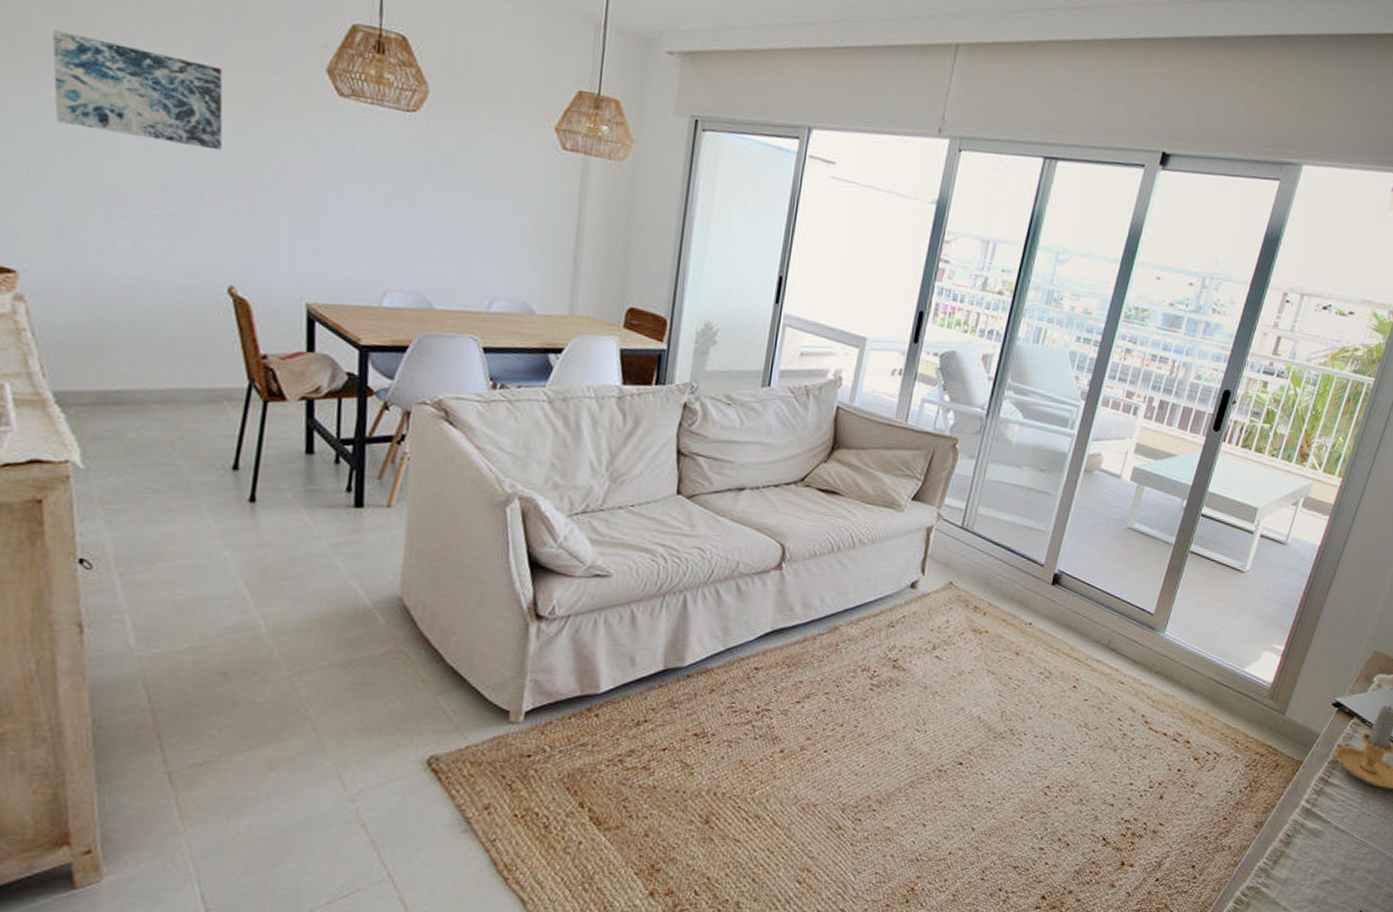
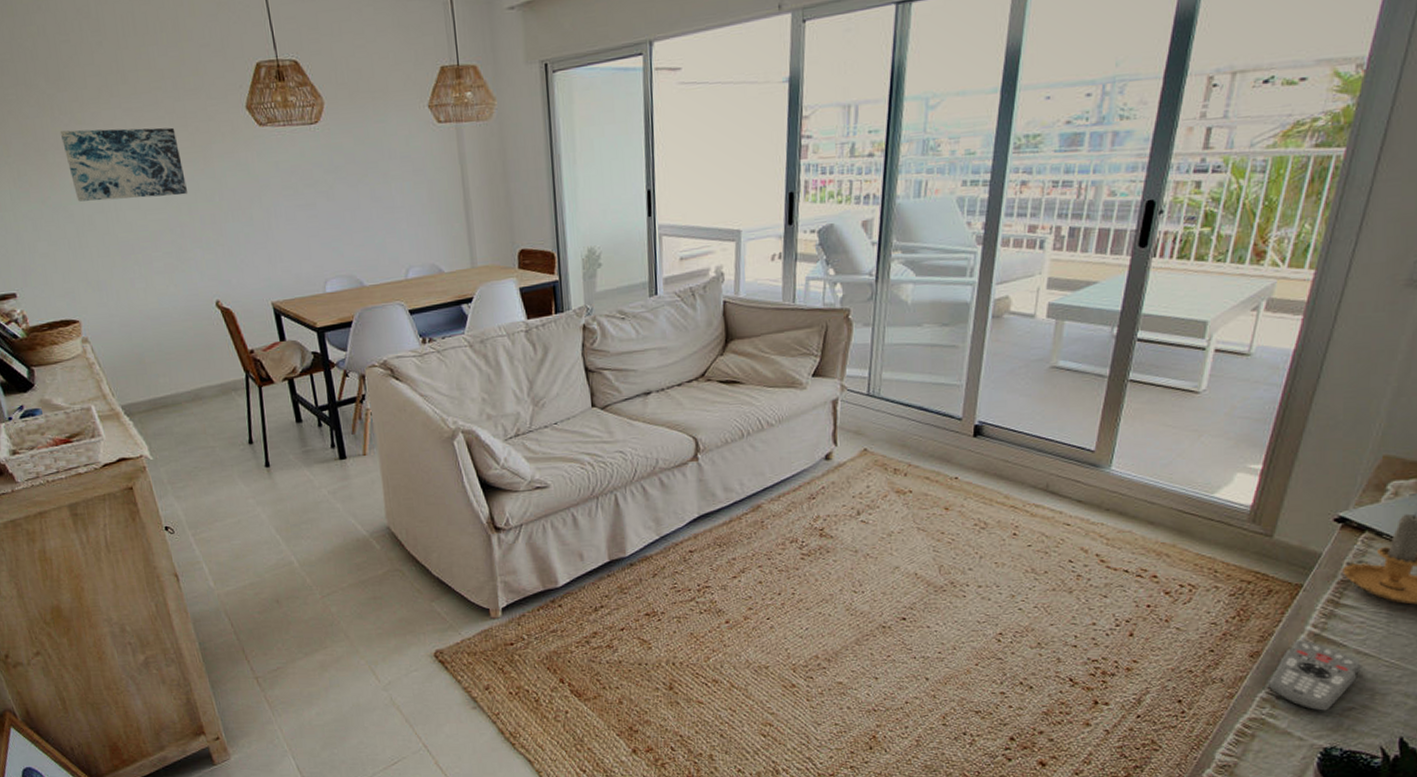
remote control: none [1266,813,1339,883] -> present [1269,639,1362,711]

